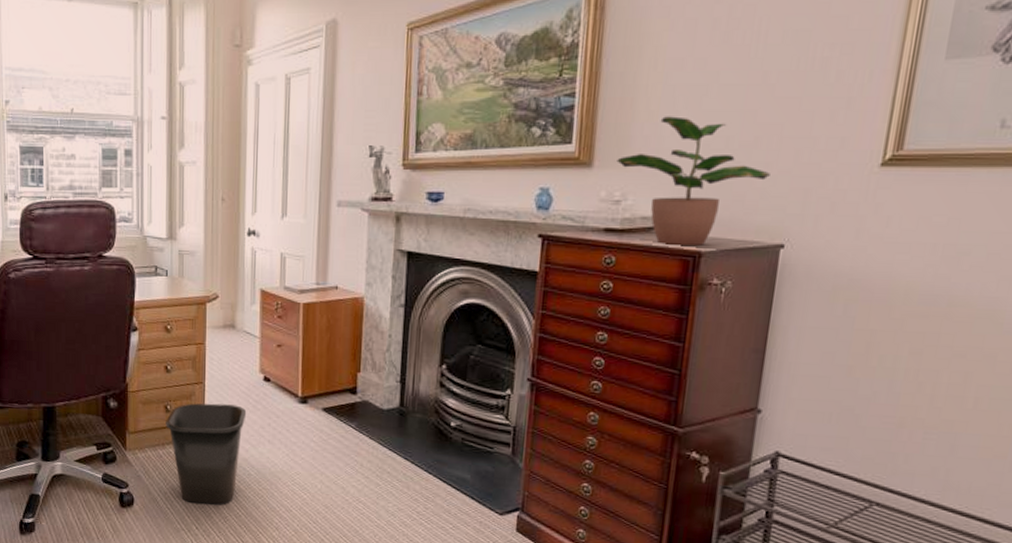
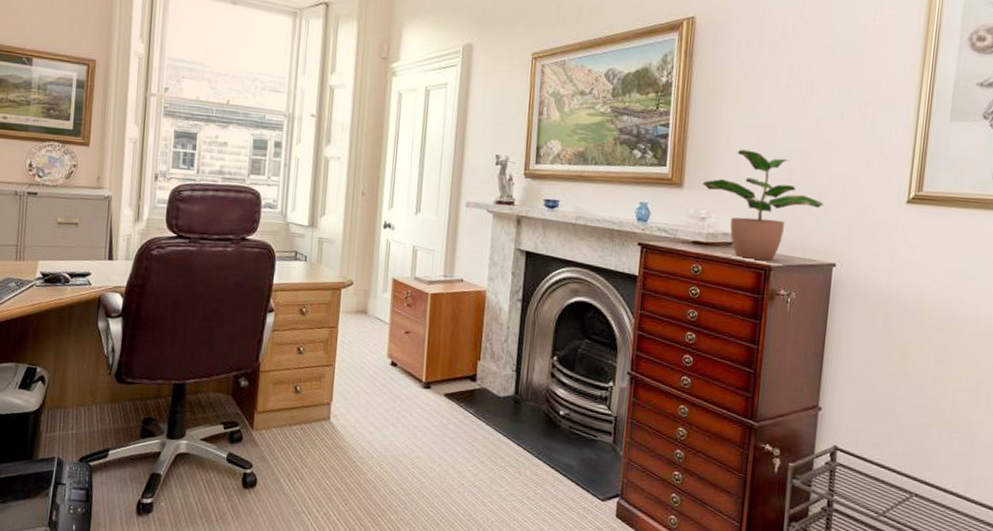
waste bin: present [166,403,247,505] -> none [294,385,373,487]

